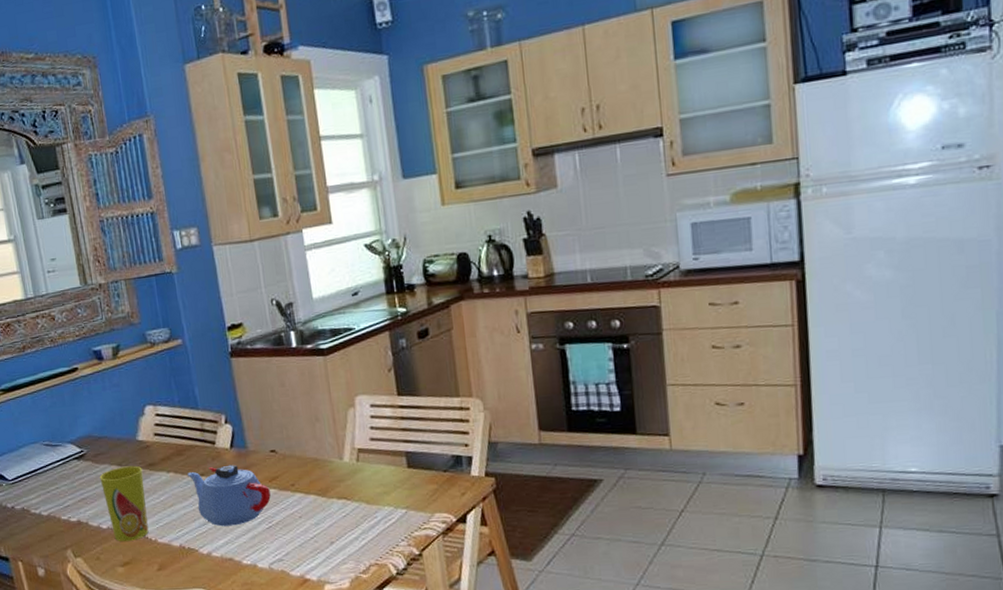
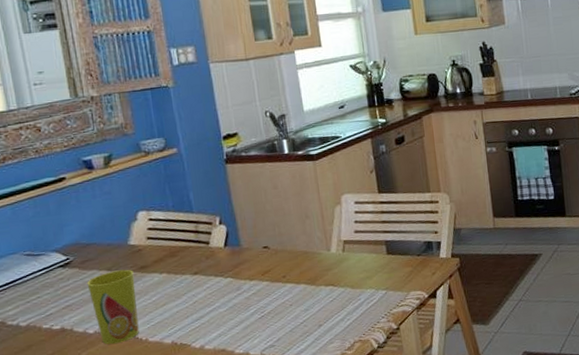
teapot: present [187,464,271,527] -> none [181,262,263,321]

